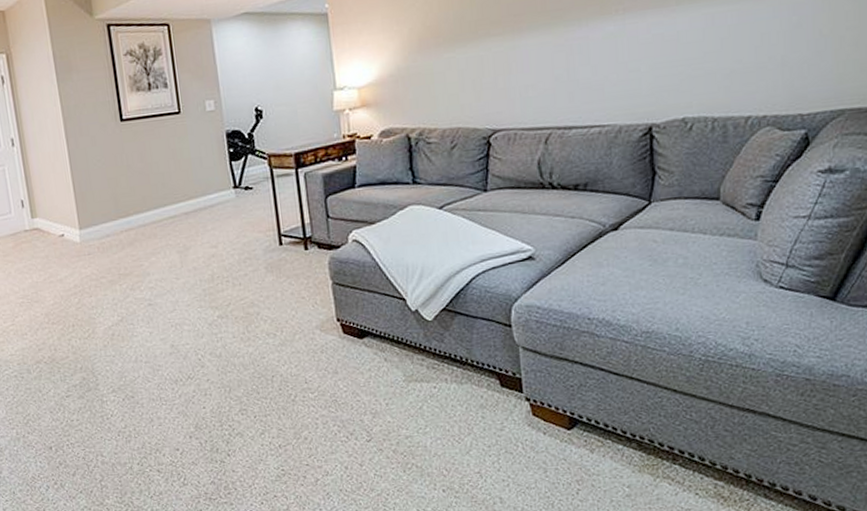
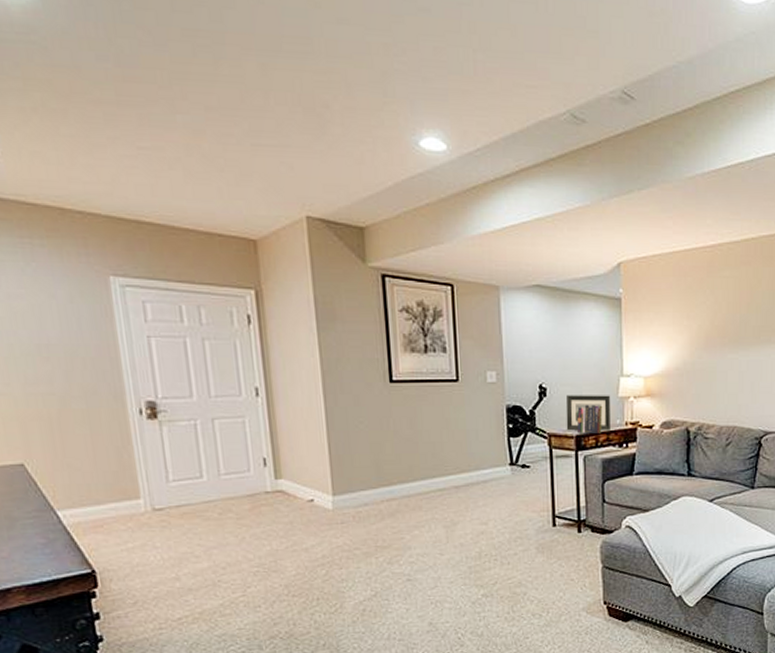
picture frame: none [281,110,328,150] -> present [565,395,610,431]
books: none [293,121,320,152] -> present [577,405,603,434]

